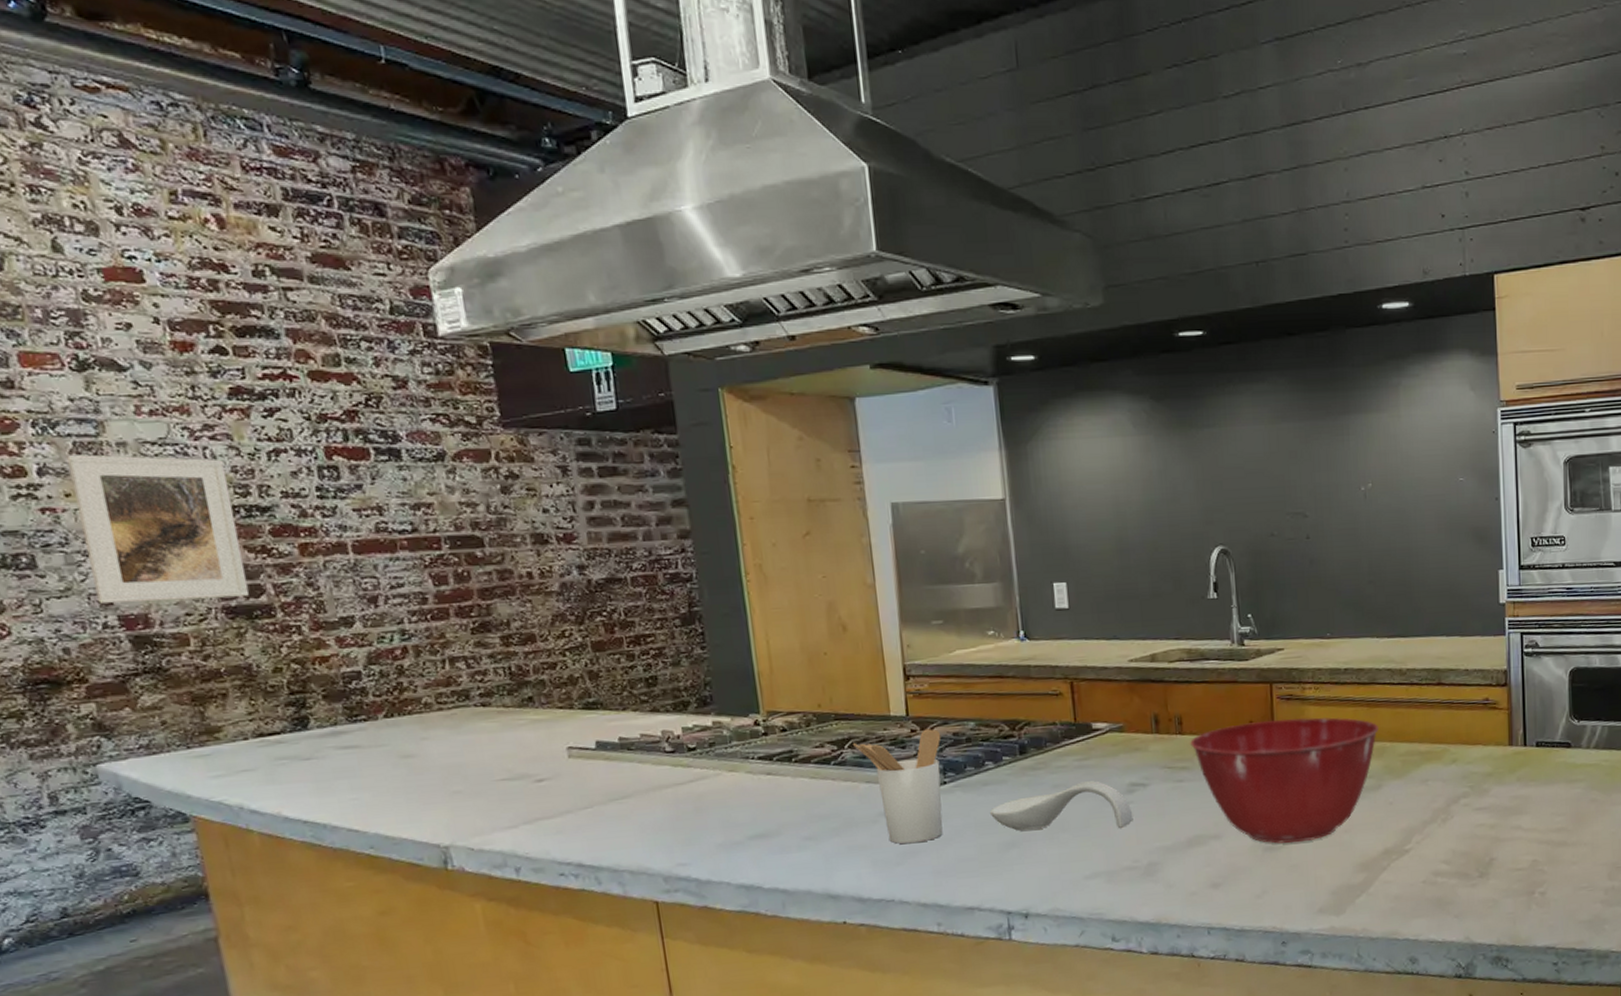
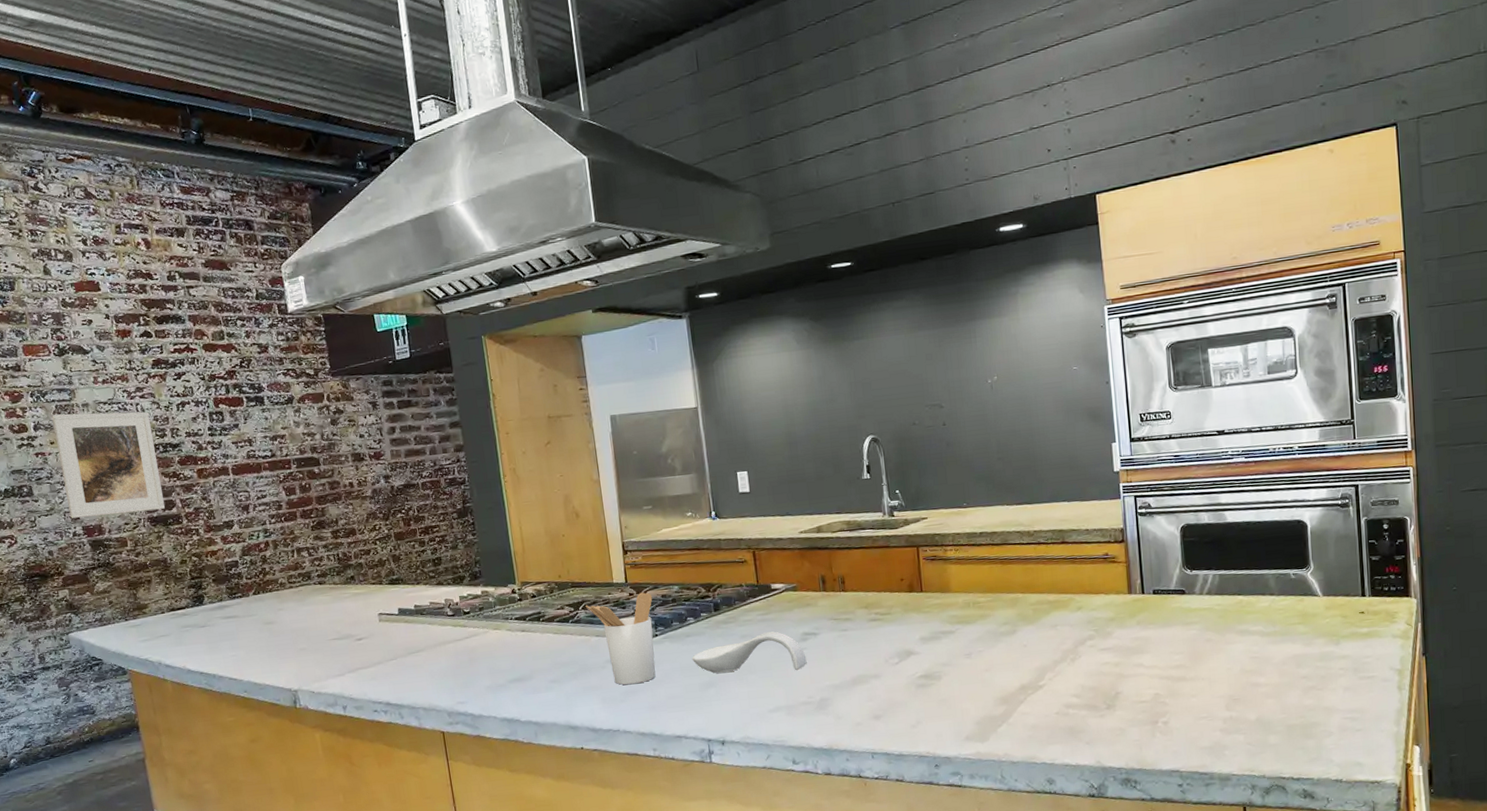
mixing bowl: present [1190,717,1378,844] -> none [852,574,1011,682]

